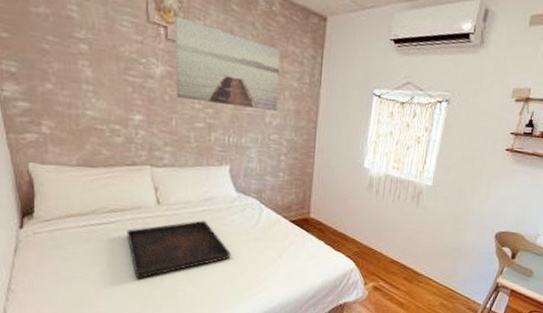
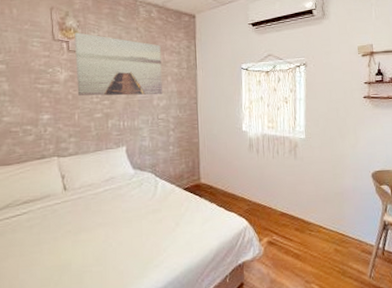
serving tray: present [127,220,231,279] -> none [38,199,132,266]

